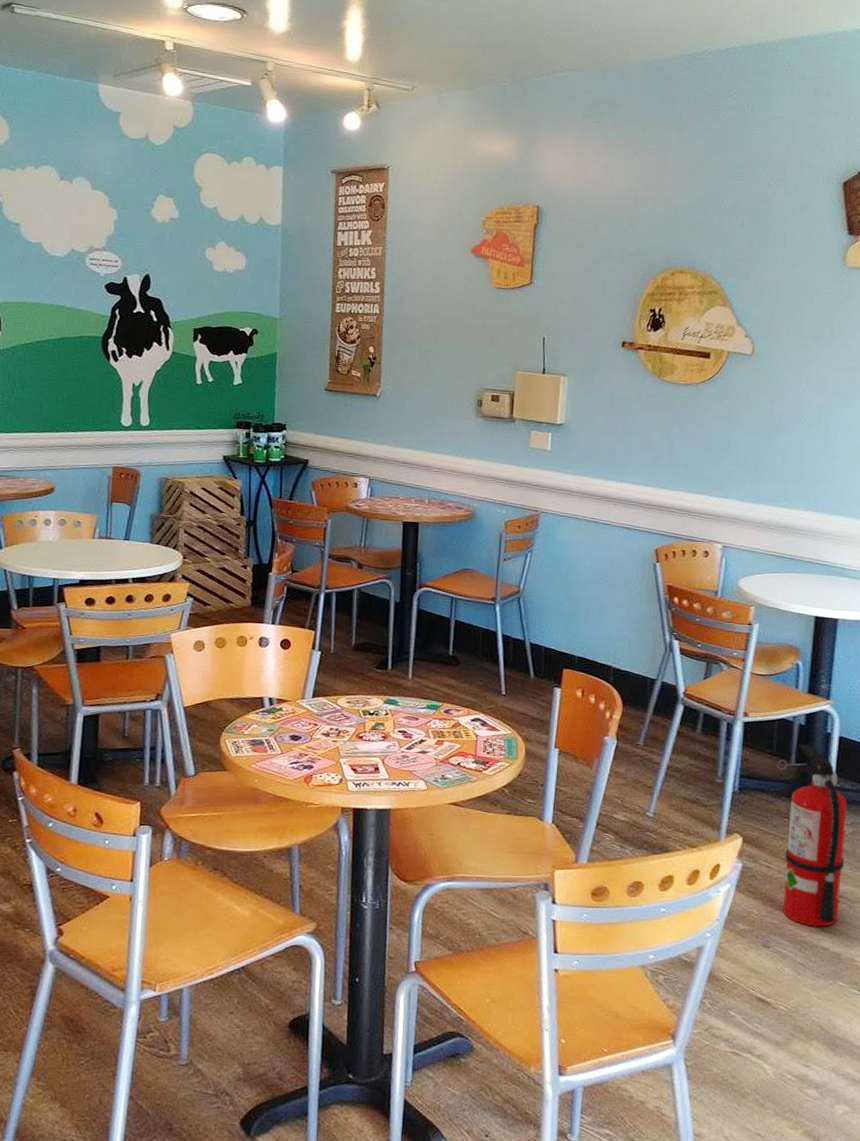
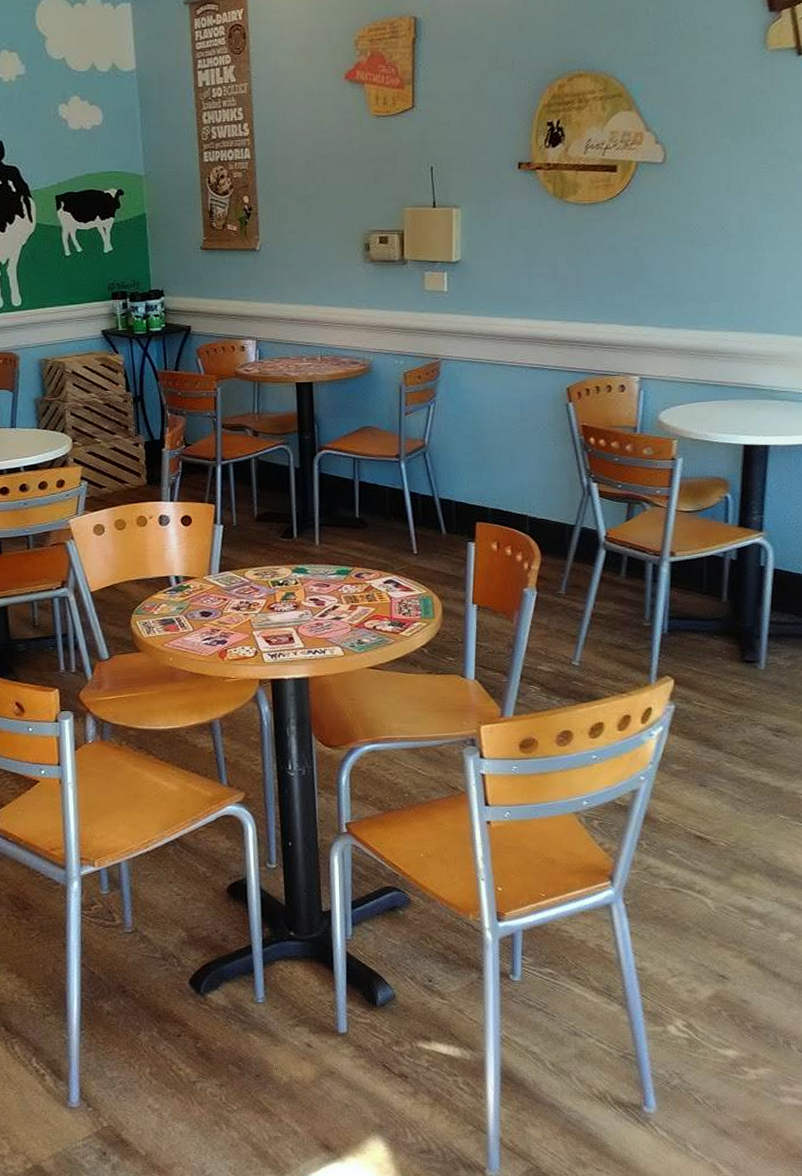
fire extinguisher: present [777,743,847,927] -> none [708,579,784,763]

